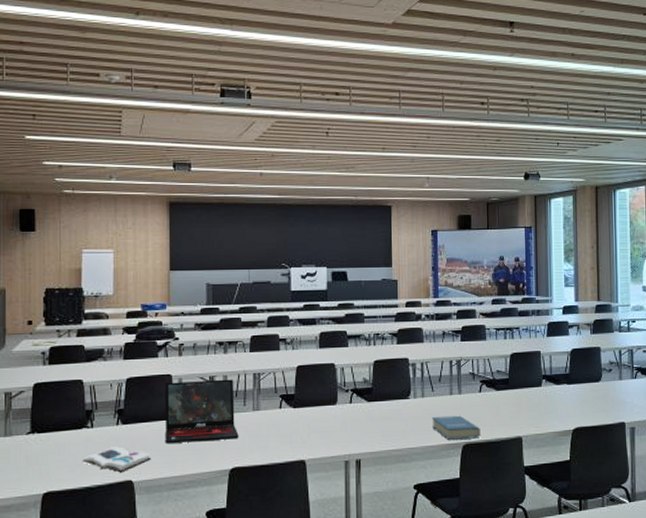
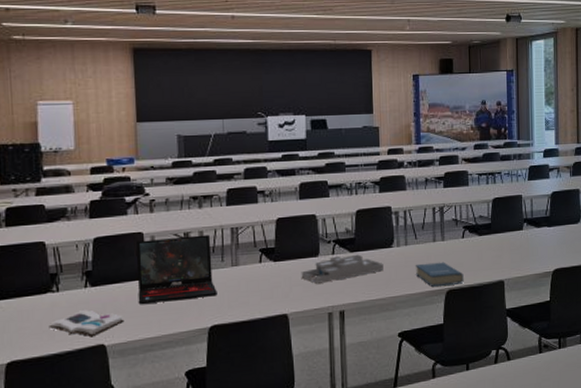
desk organizer: none [319,404,400,431] -> present [301,254,384,284]

